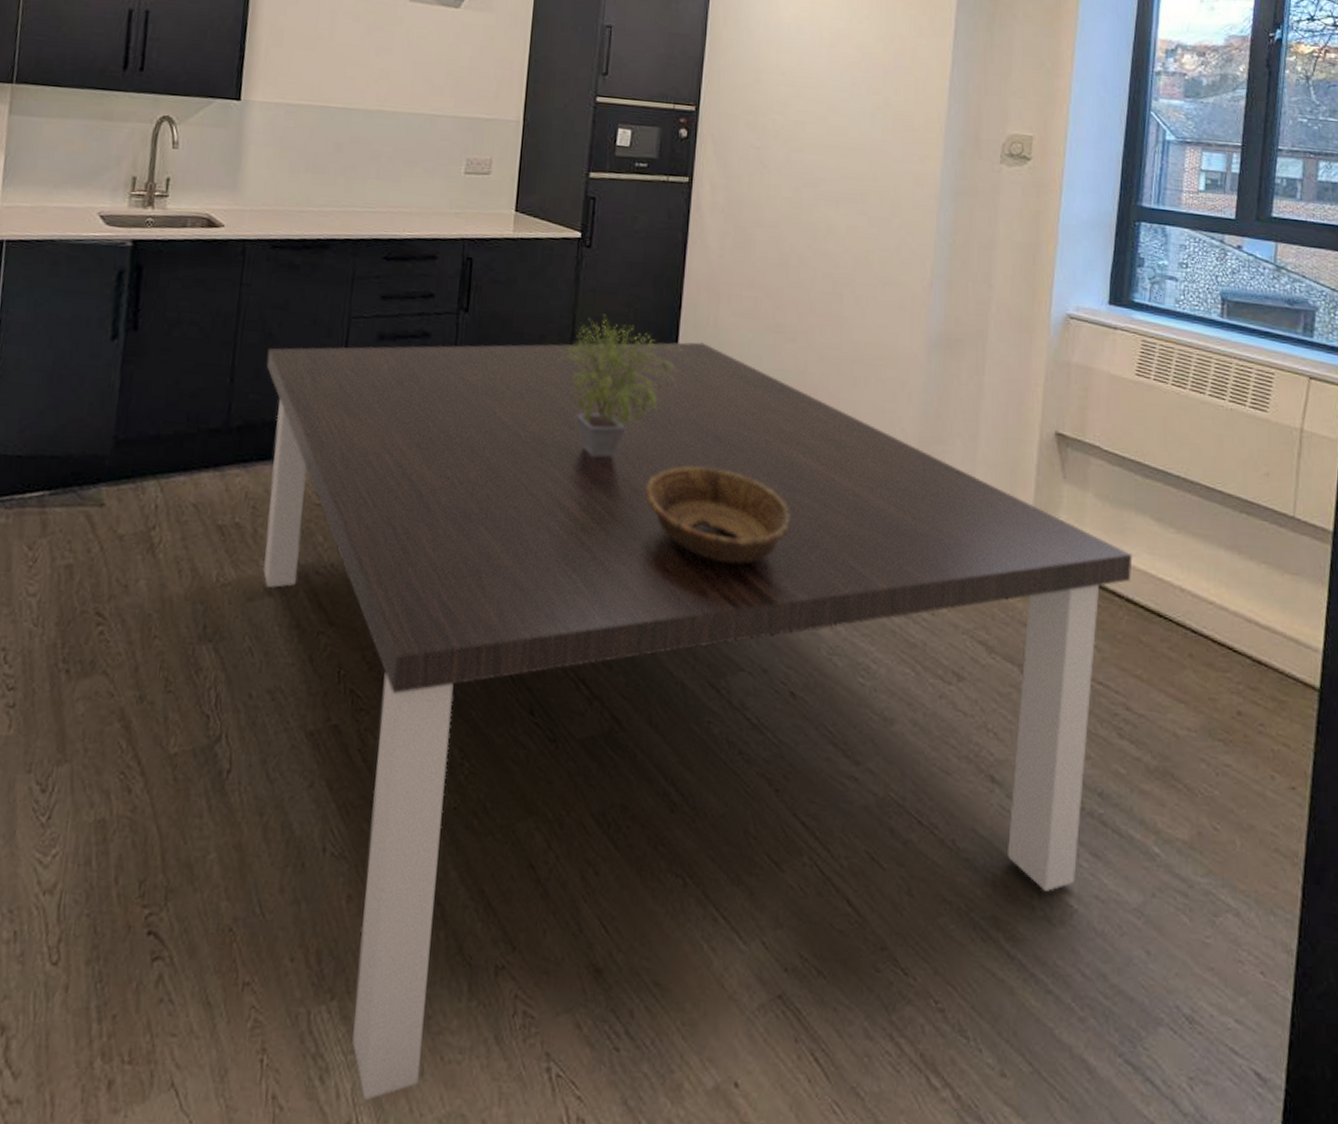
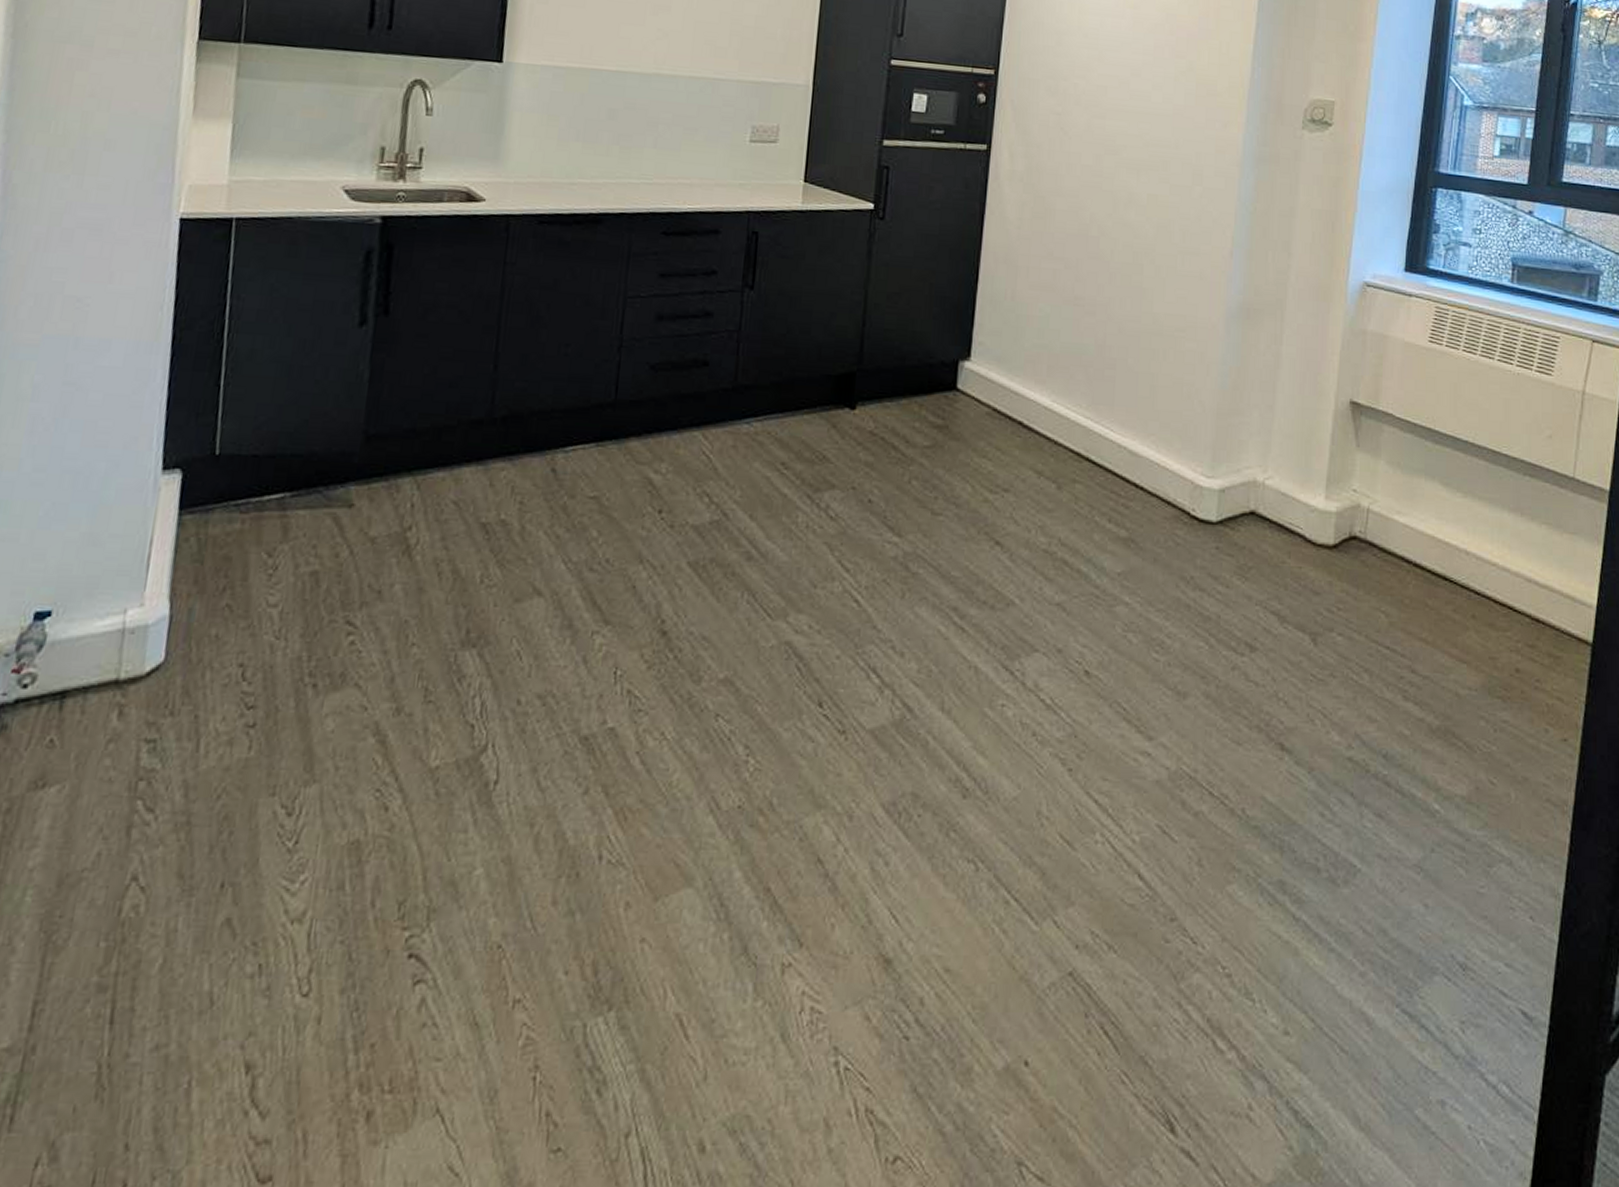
dining table: present [263,342,1133,1101] -> none [531,317,1421,1110]
potted plant: present [559,314,683,458] -> none [850,289,979,439]
decorative bowl: present [645,466,792,564] -> none [939,444,1088,544]

